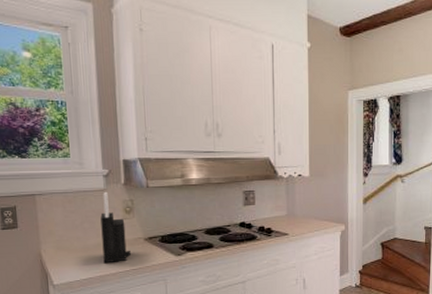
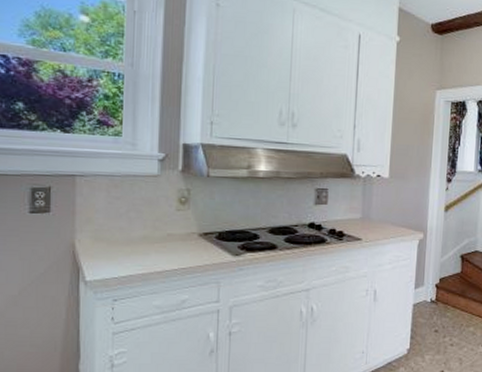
knife block: present [100,191,131,264] -> none [148,177,181,260]

